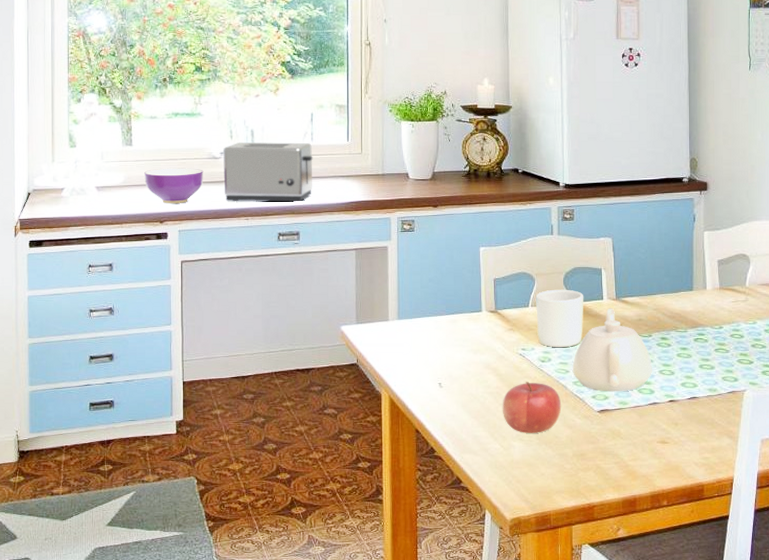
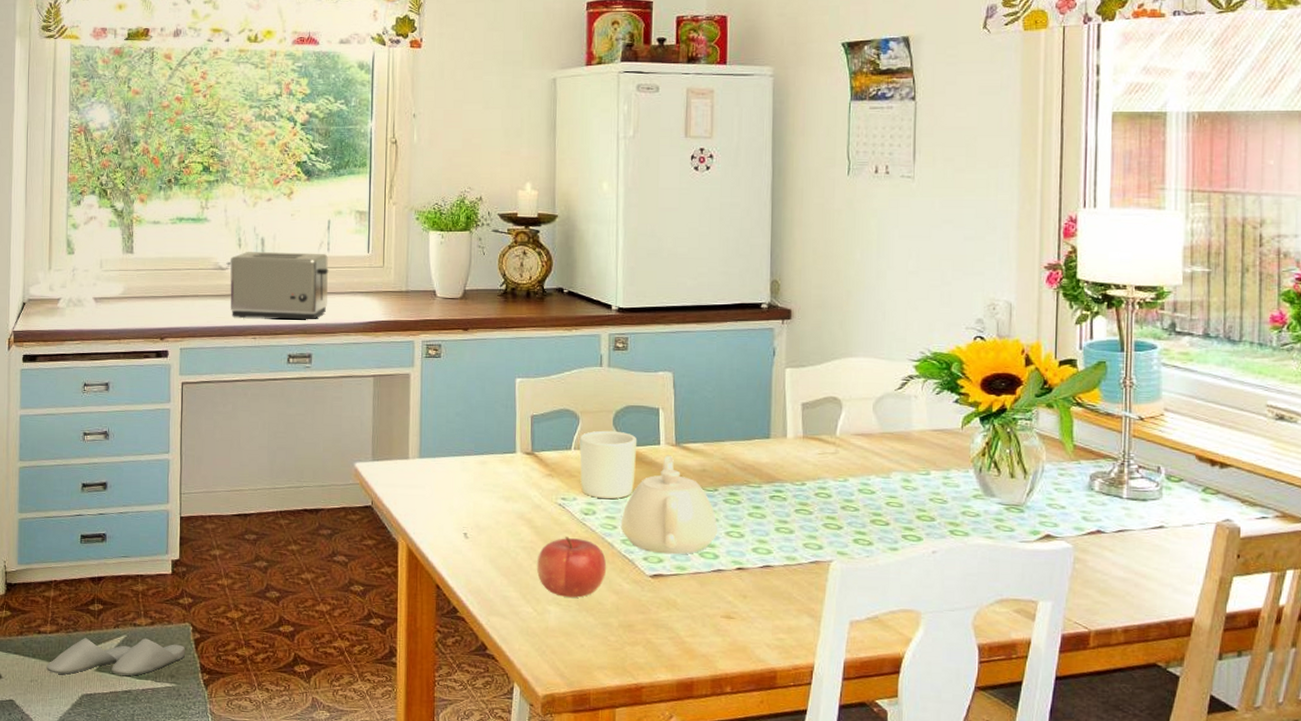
slippers: none [60,493,191,531] -> present [46,638,185,676]
bowl: present [144,168,204,204] -> none [145,279,209,319]

